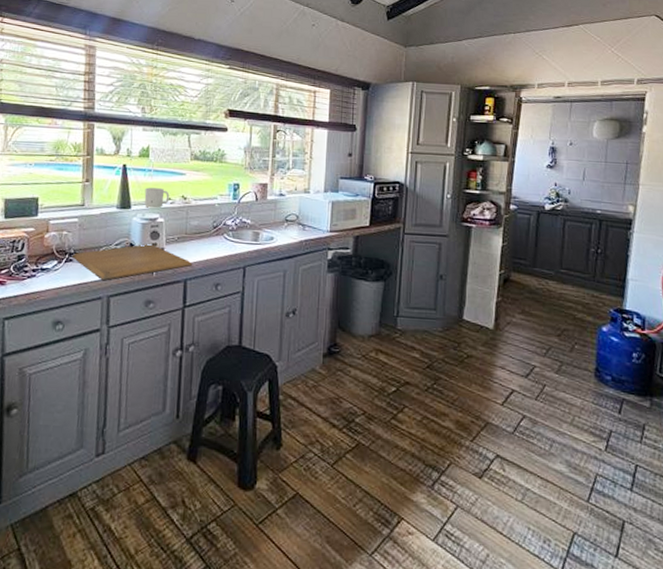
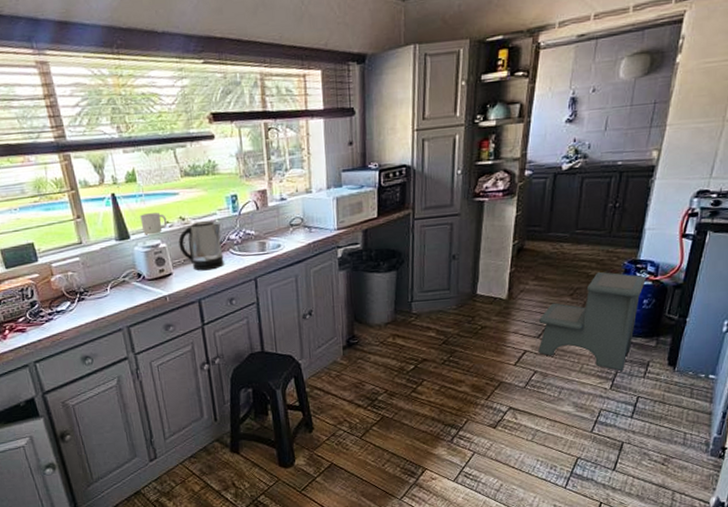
chopping board: present [71,244,192,281] -> none [82,271,203,313]
kettle: none [176,202,219,252] -> present [178,220,224,271]
step stool: none [526,316,633,430] -> present [538,272,646,371]

